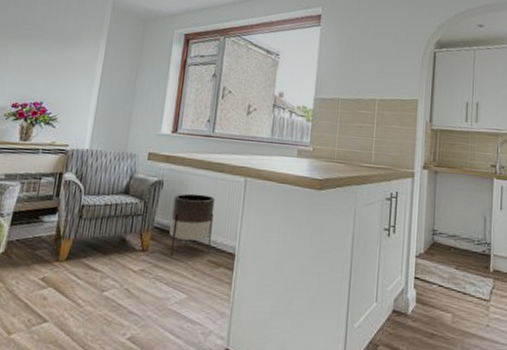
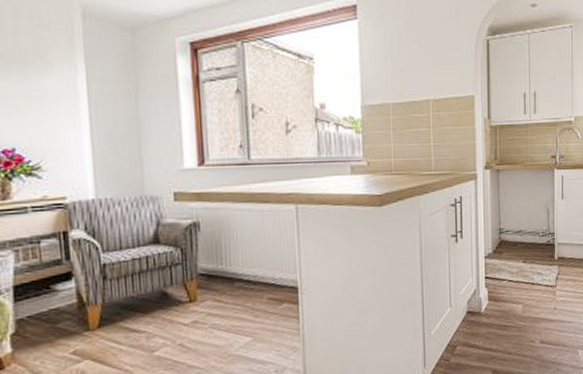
planter: present [169,193,215,256] -> none [216,230,269,301]

